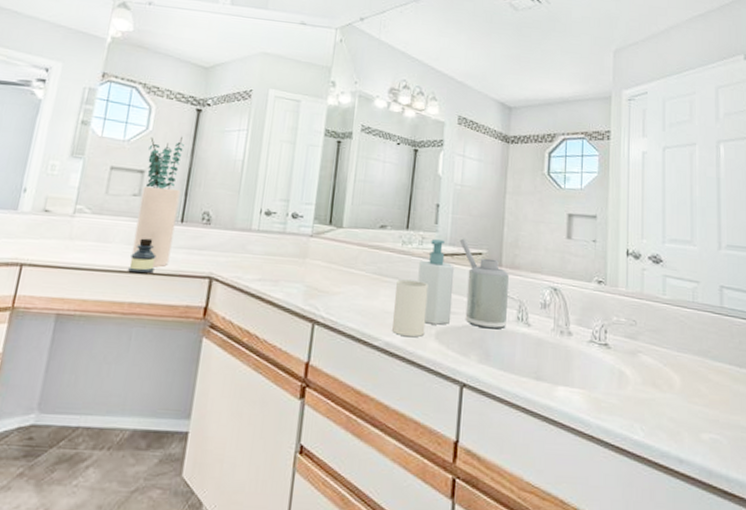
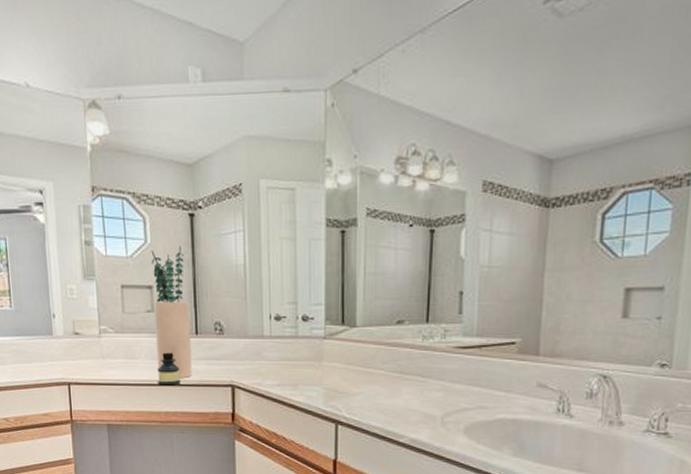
cup: present [392,279,429,338] -> none [418,376,454,434]
soap bottle: present [418,239,455,325] -> none [442,331,483,420]
soap dispenser: present [459,238,509,329] -> none [488,327,548,422]

